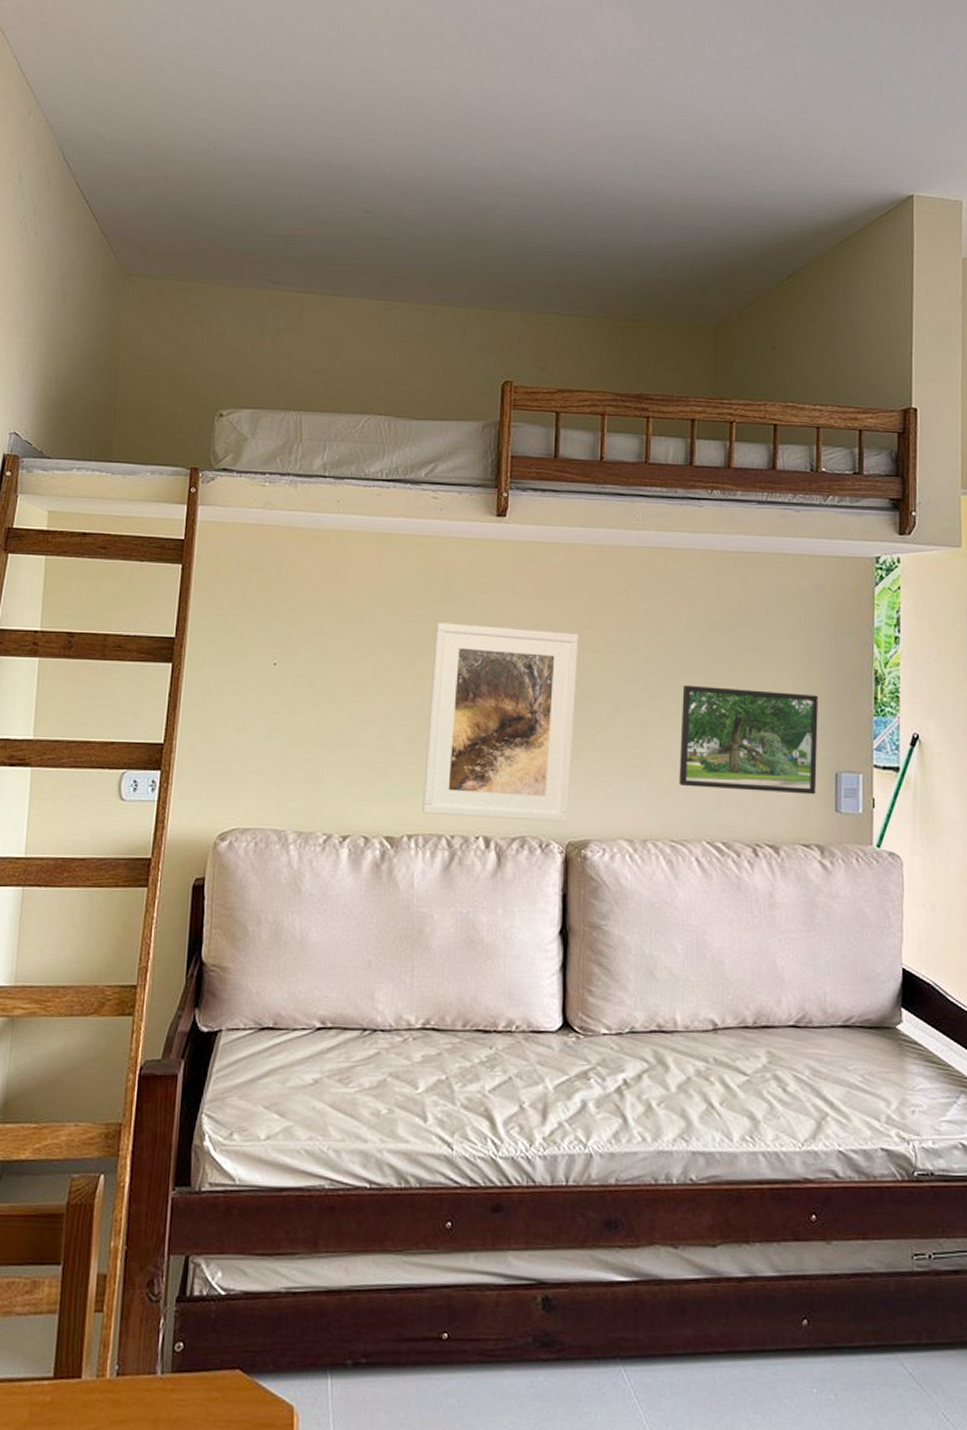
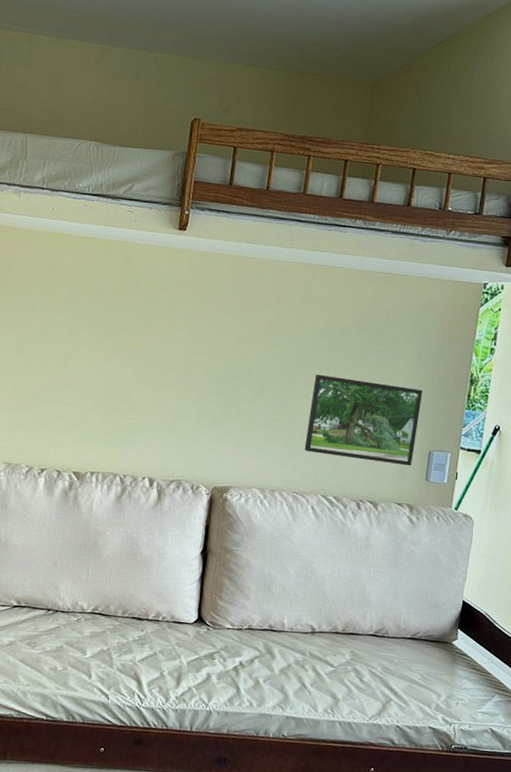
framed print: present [423,622,578,822] -> none [103,311,236,472]

